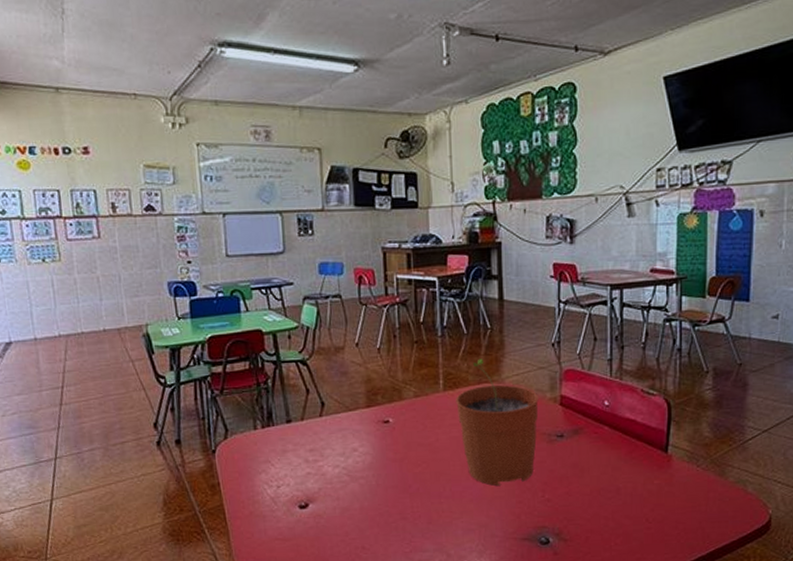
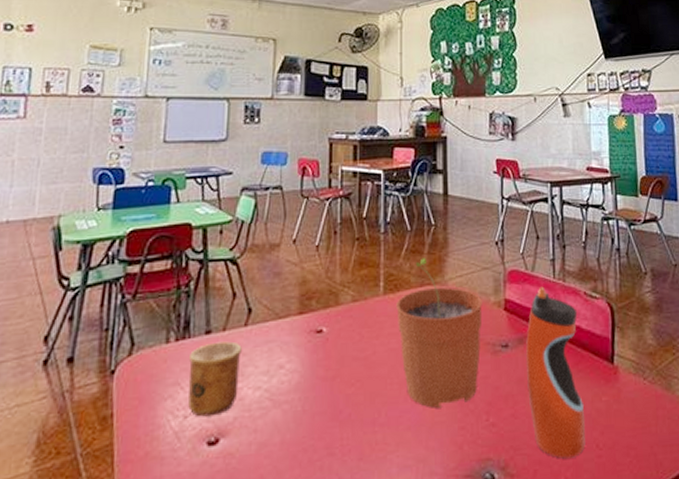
cup: none [275,429,320,487] -> present [188,341,242,417]
water bottle: none [581,384,637,529] -> present [526,286,586,459]

